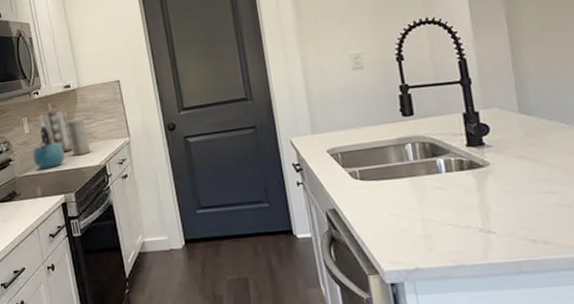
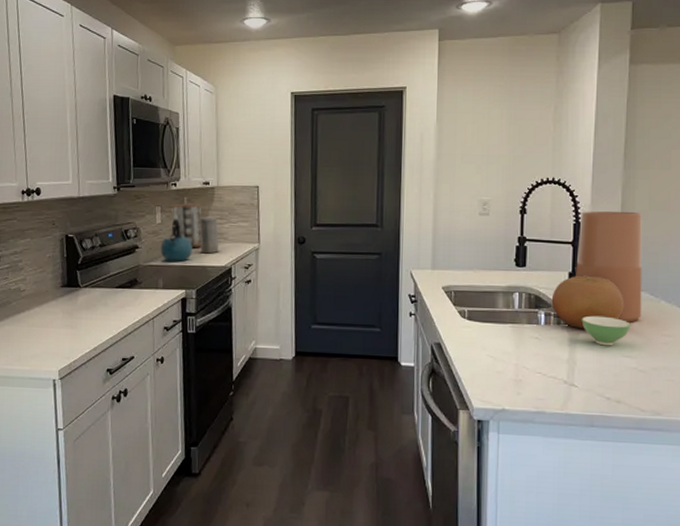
fruit: none [448,113,532,172] -> present [551,276,623,329]
vase: none [464,36,555,156] -> present [576,210,643,323]
bowl: none [486,153,546,185] -> present [581,315,632,346]

